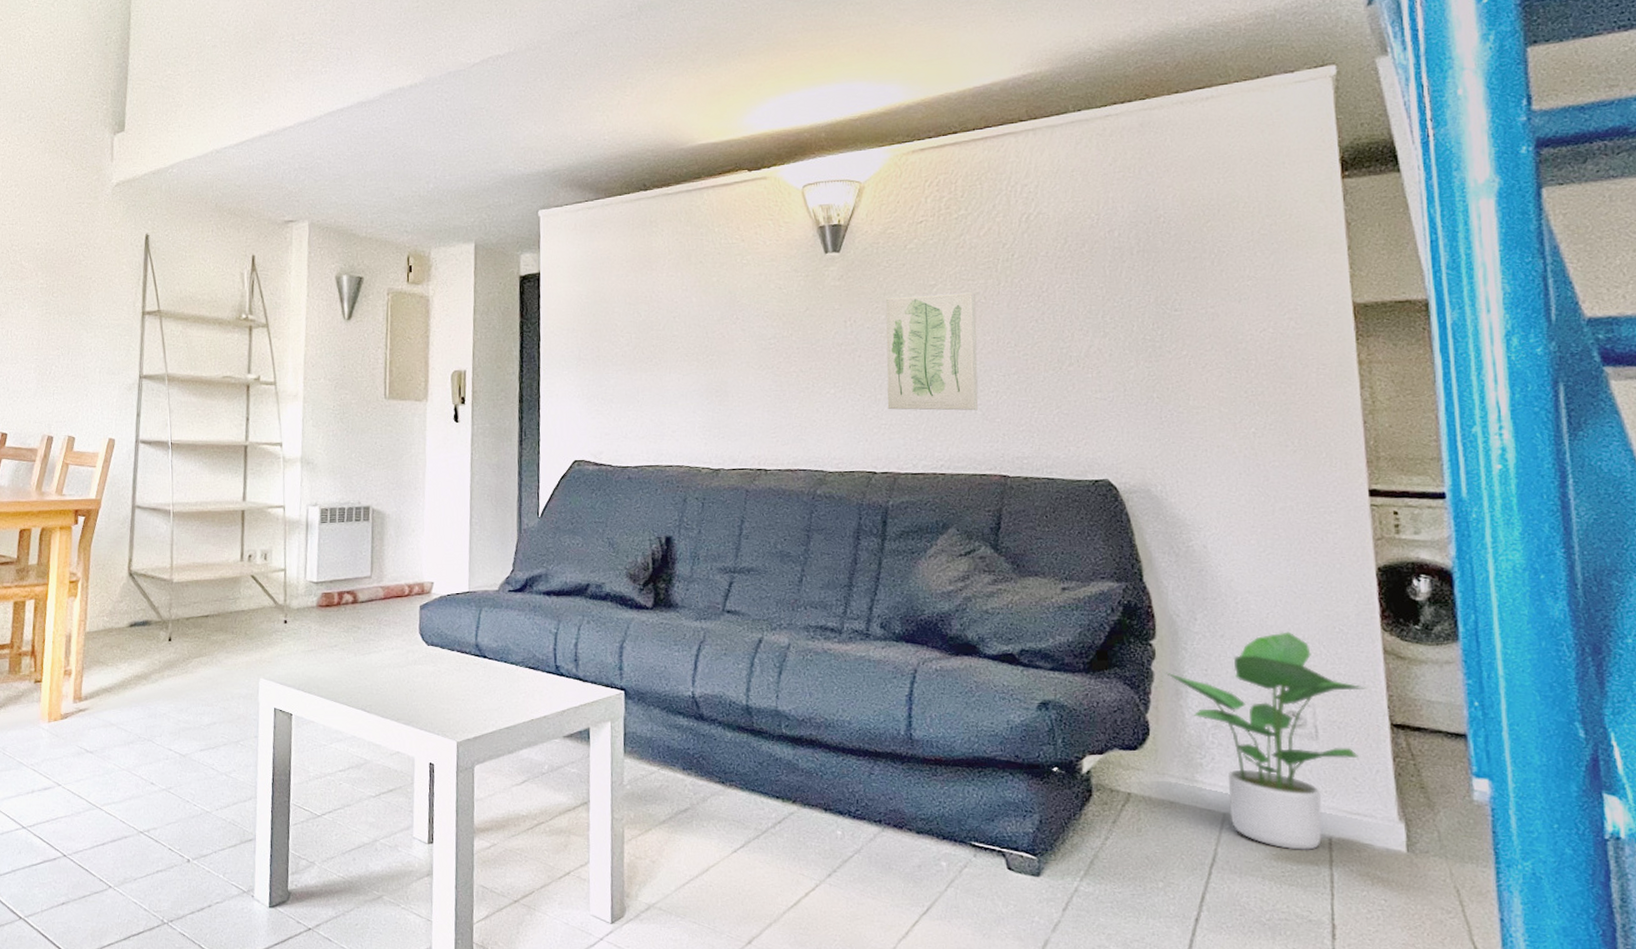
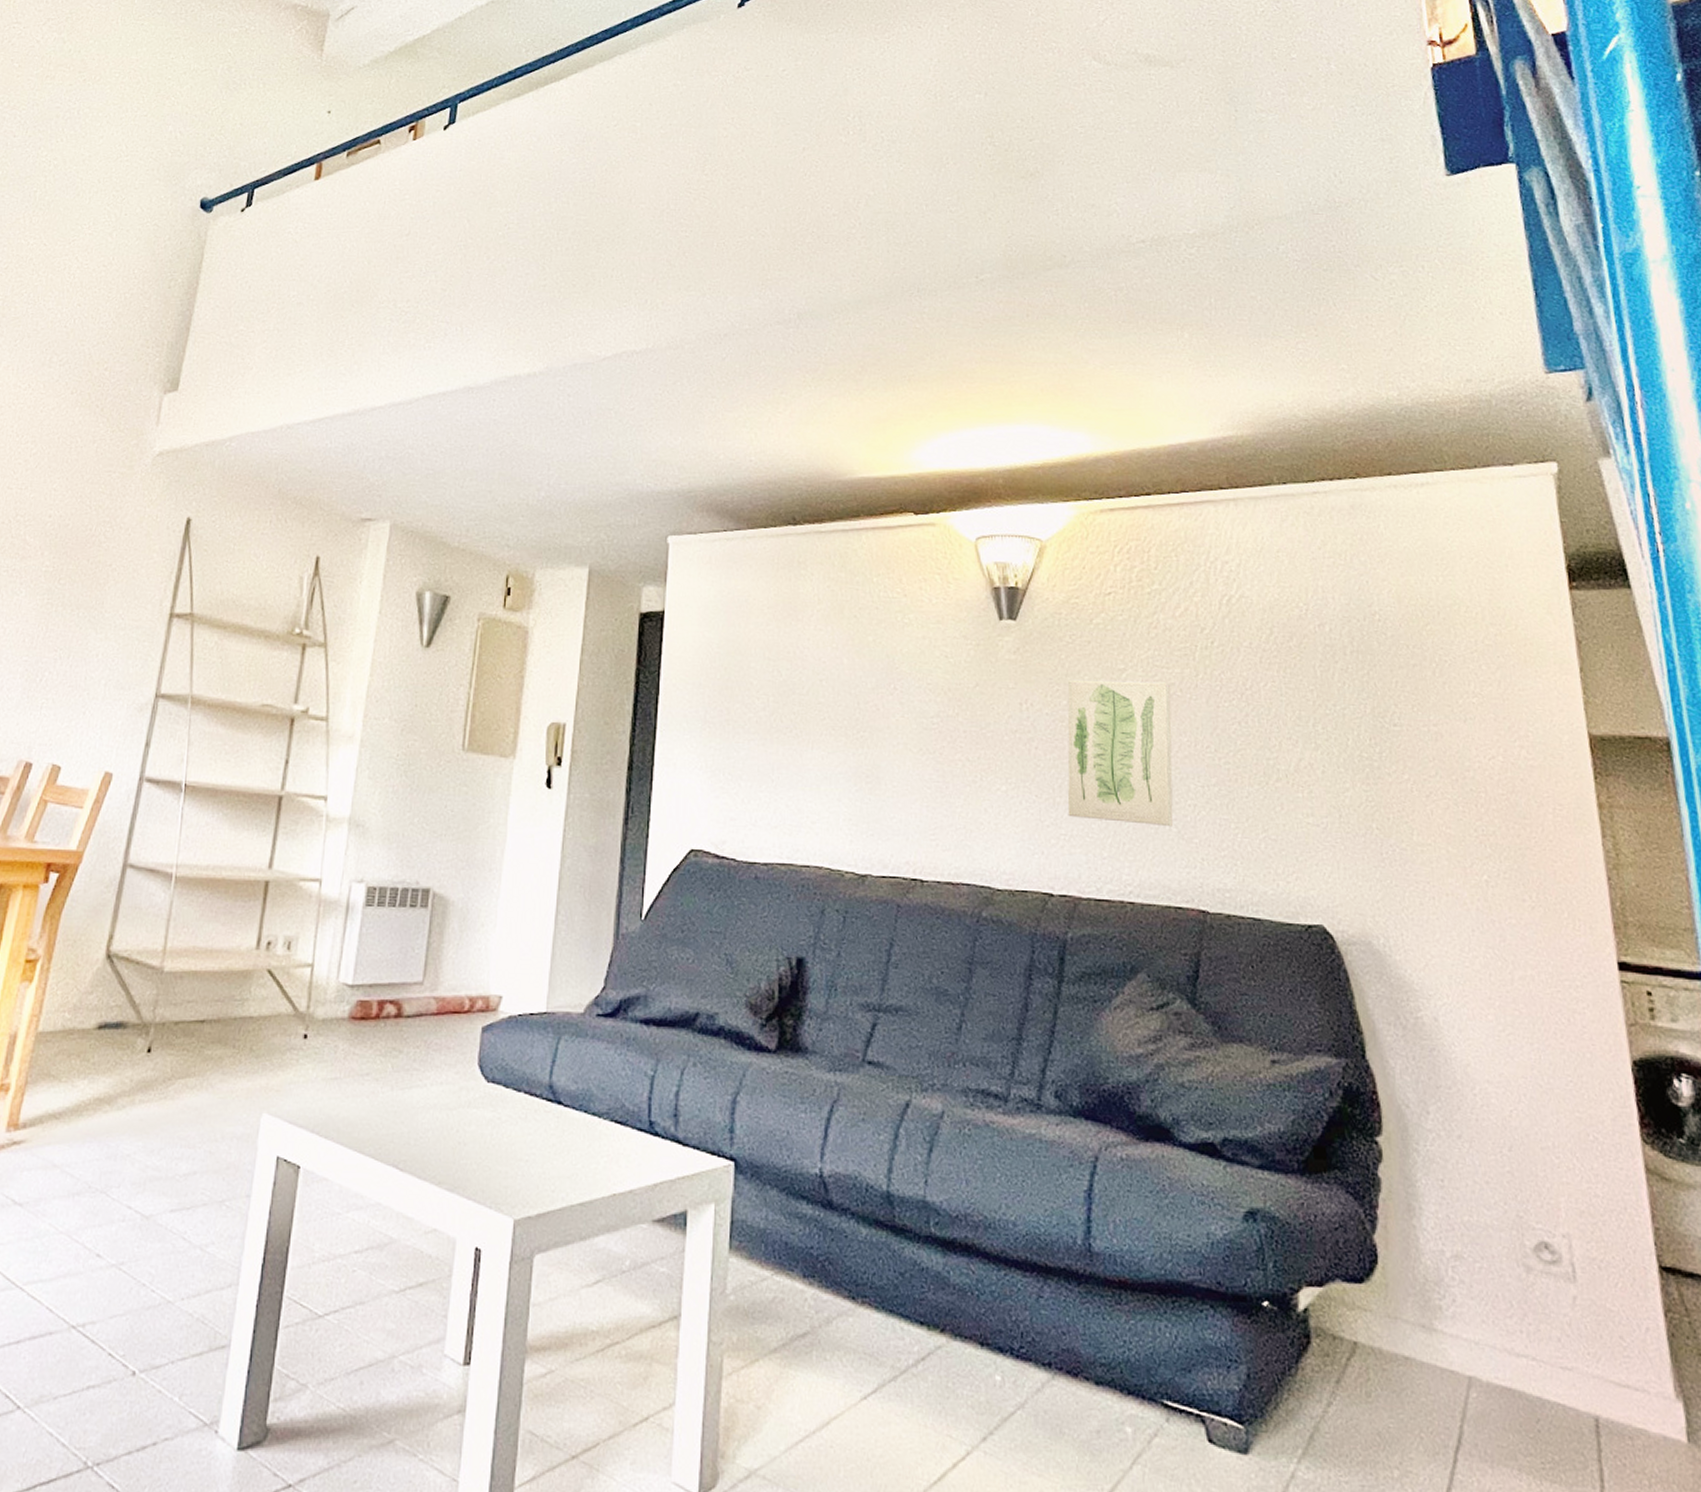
potted plant: present [1165,632,1367,850] -> none [1394,1136,1629,1434]

